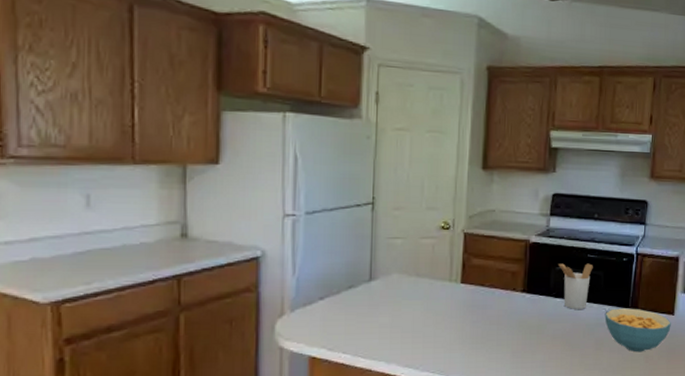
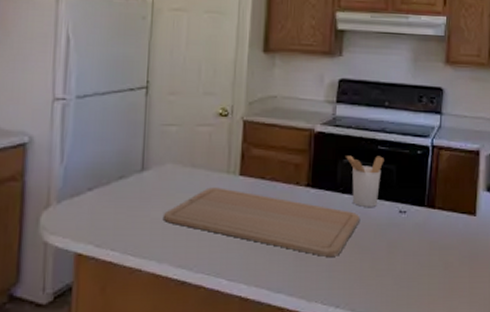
chopping board: none [390,294,571,354] -> present [162,187,361,257]
cereal bowl: present [604,308,671,353] -> none [398,207,473,258]

